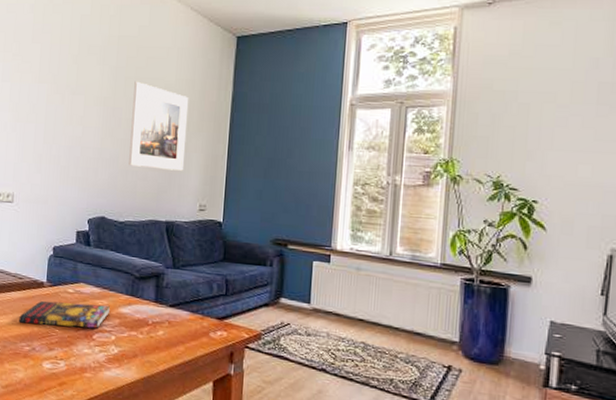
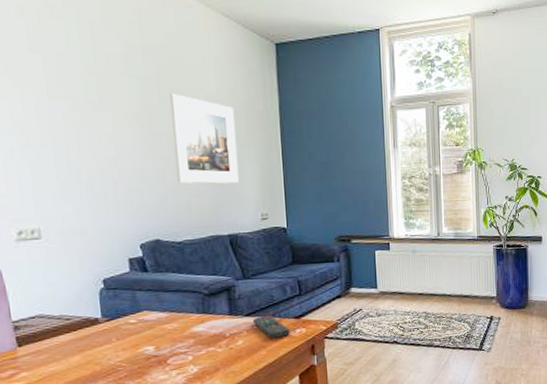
book: present [19,300,110,329] -> none [74,327,182,366]
remote control: none [175,310,211,337] -> present [252,316,290,339]

